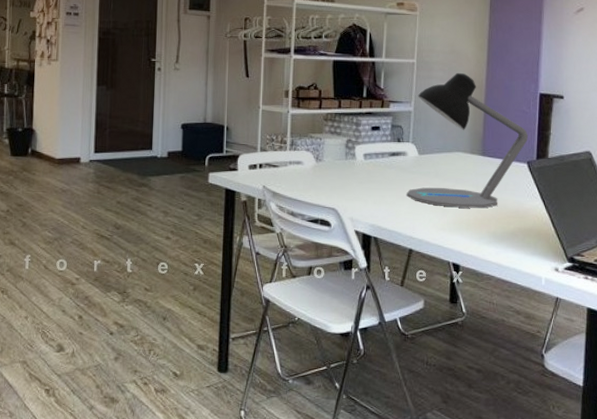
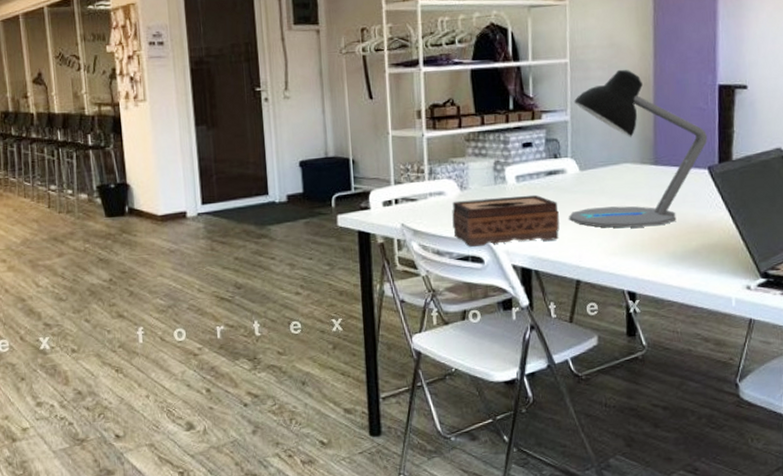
tissue box: none [307,170,398,212] -> present [452,194,560,247]

